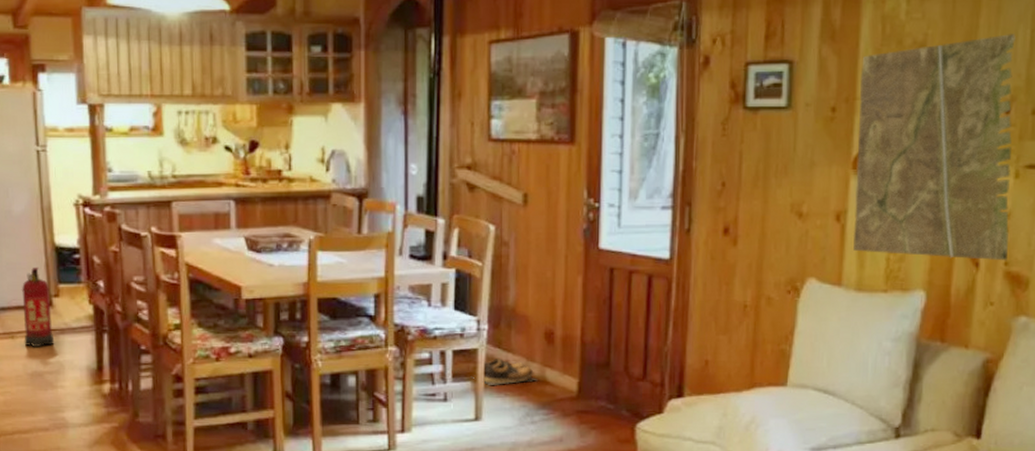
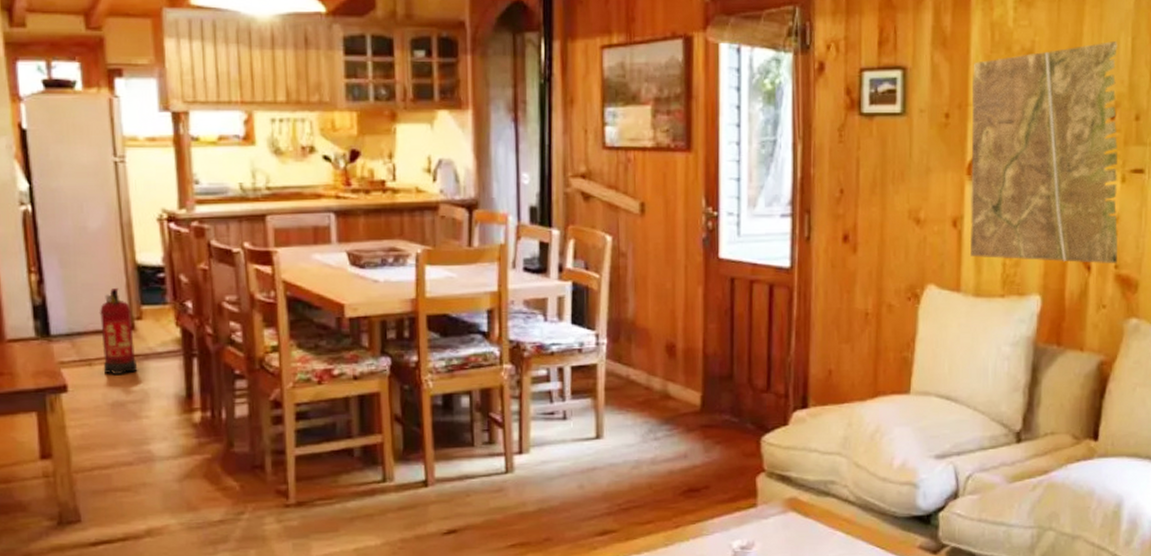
shoes: present [471,359,537,385] -> none [590,374,659,402]

